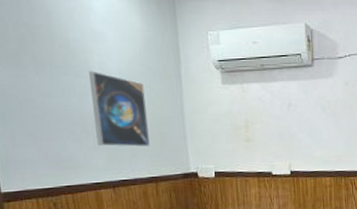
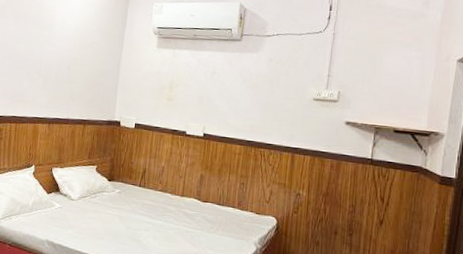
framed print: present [89,70,150,148] -> none [45,25,92,94]

